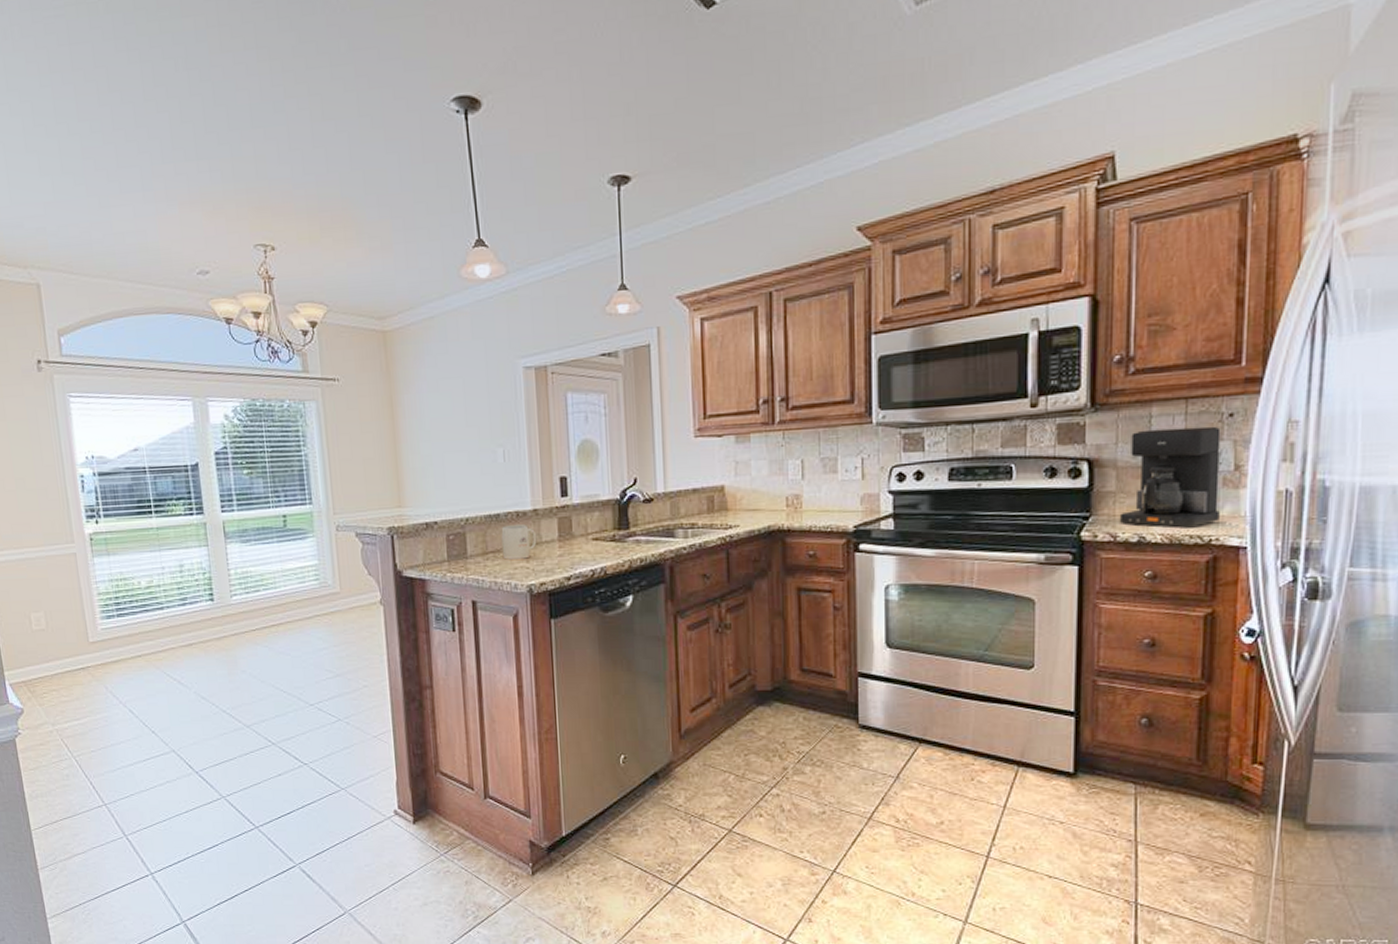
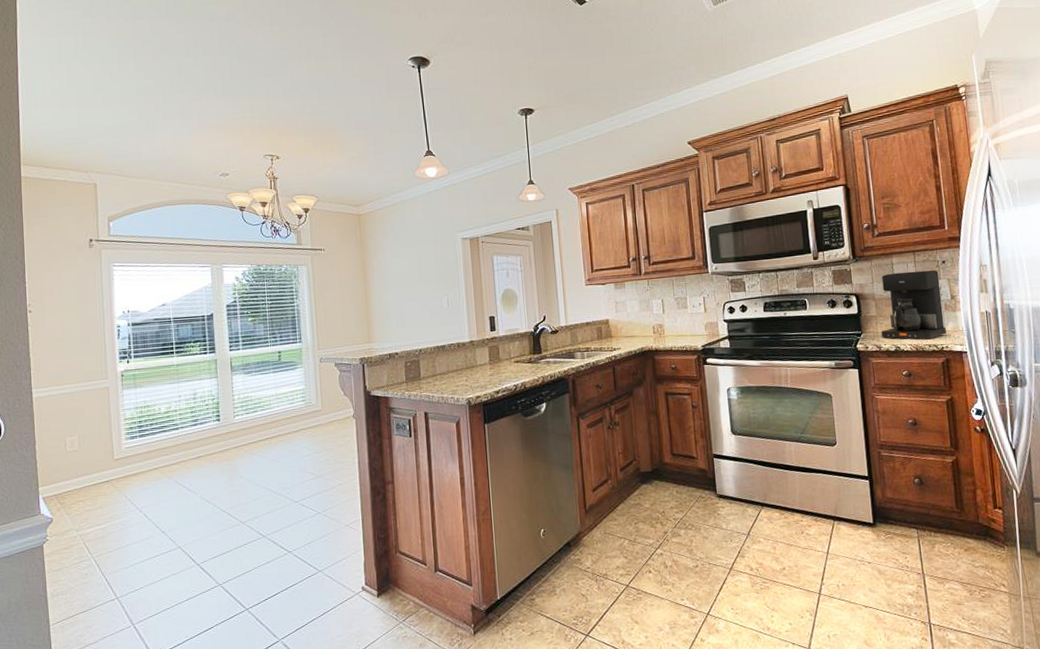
mug: present [501,524,537,560] -> none [446,353,474,380]

